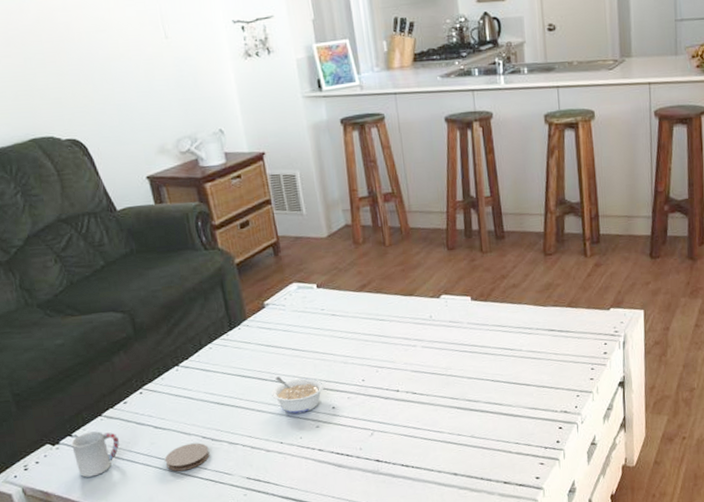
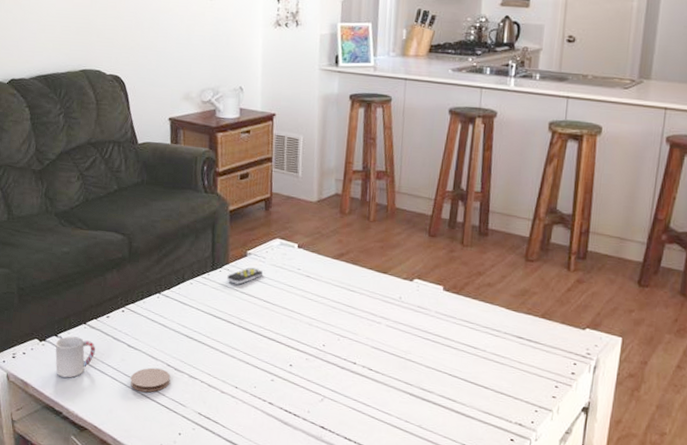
remote control: none [248,317,286,339] -> present [227,267,264,285]
legume: present [271,376,325,414] -> none [237,323,287,364]

